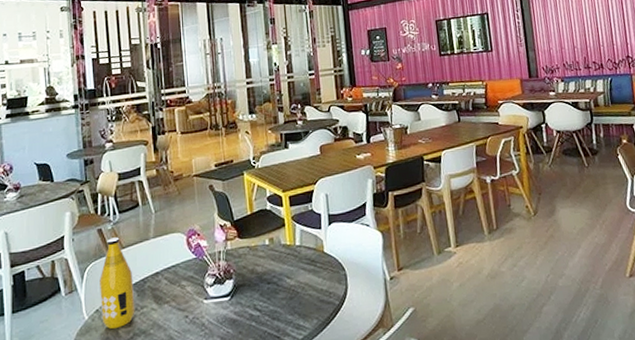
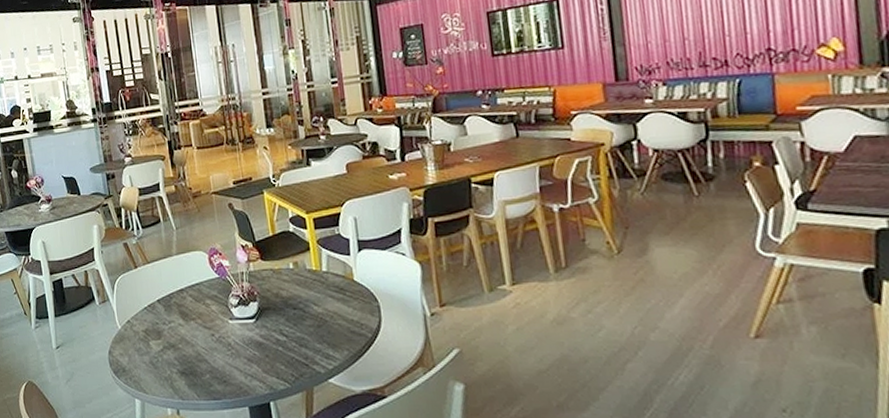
bottle: present [100,237,135,329] -> none [129,252,164,340]

